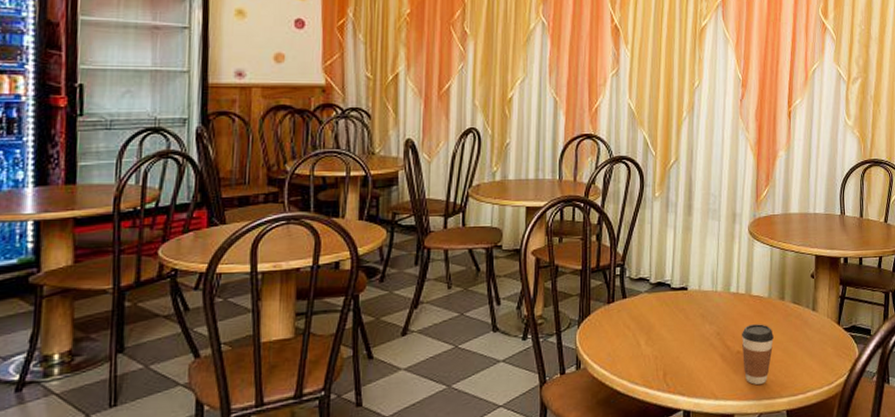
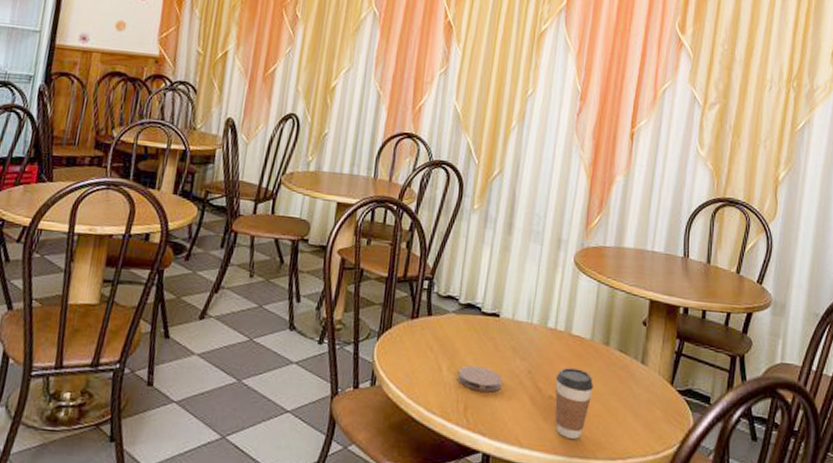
coaster: none [655,336,695,358] -> present [457,365,502,393]

